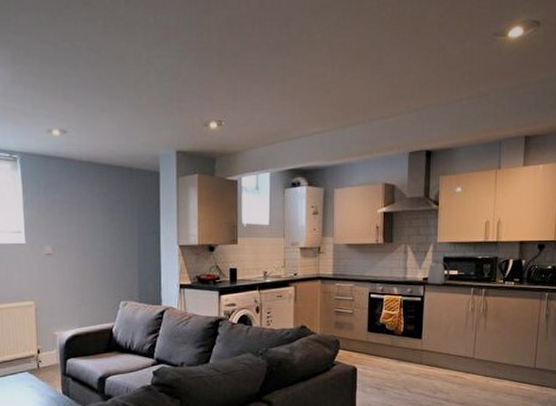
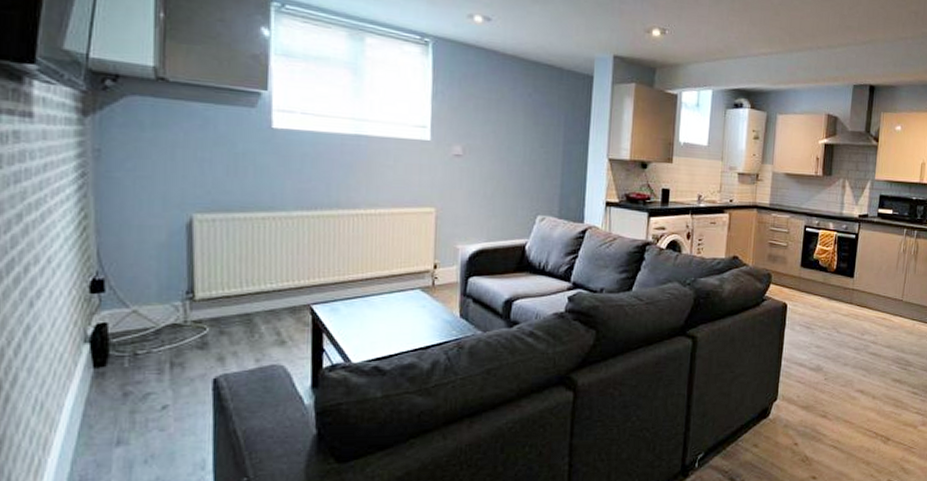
kettle: present [428,261,450,286] -> none [863,199,886,224]

